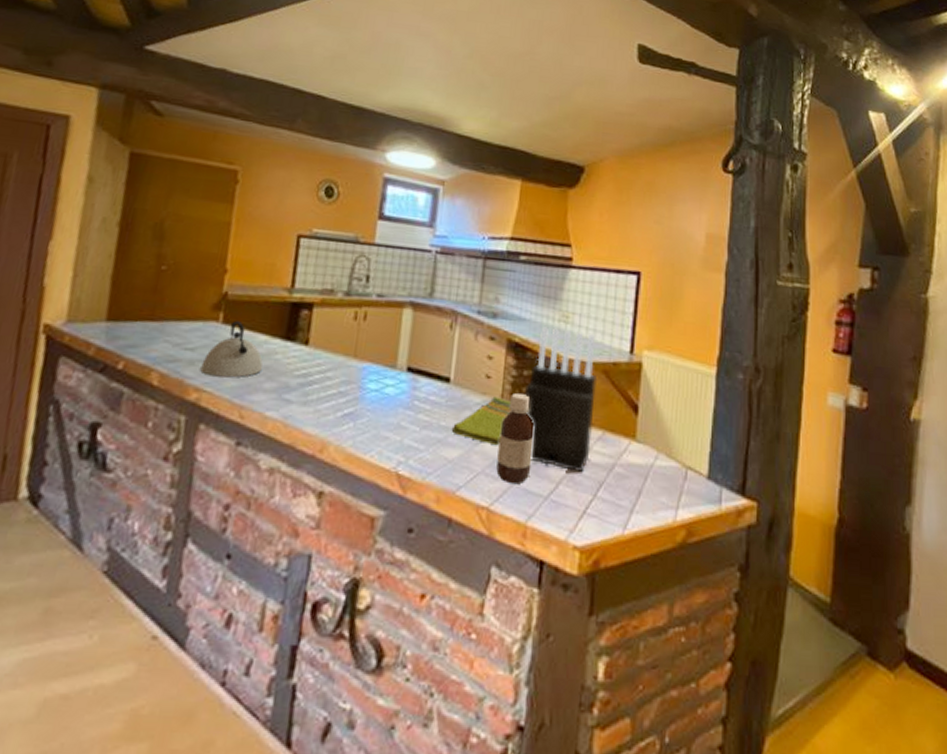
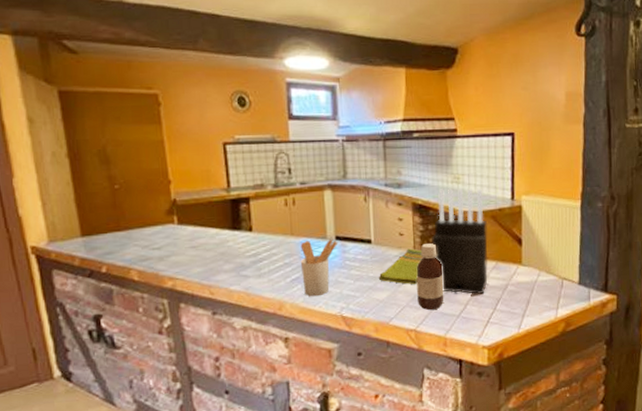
kettle: present [200,321,263,378] -> none [169,221,220,267]
utensil holder: none [356,367,410,442] -> present [300,240,339,297]

